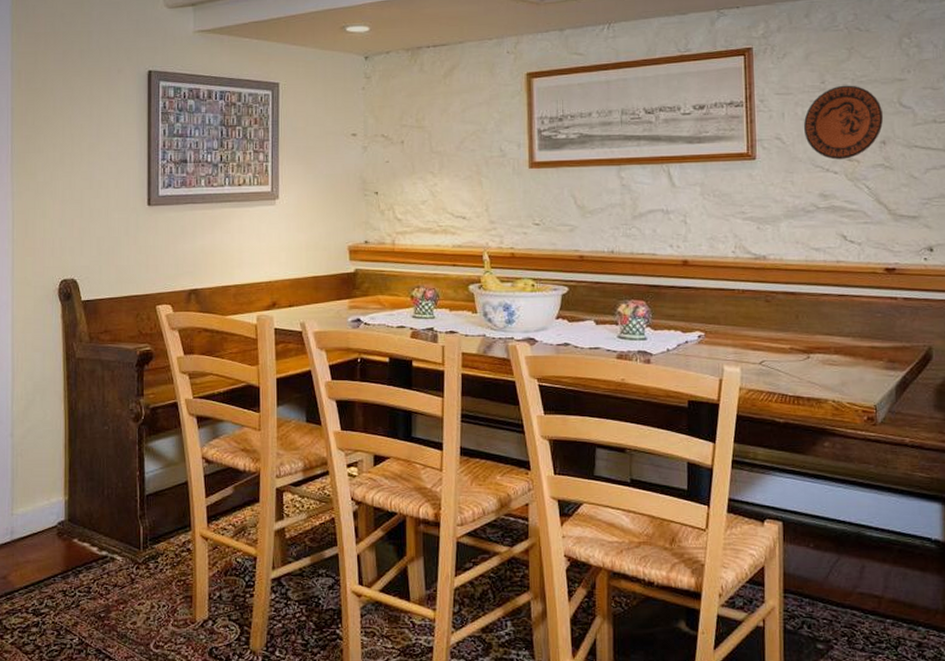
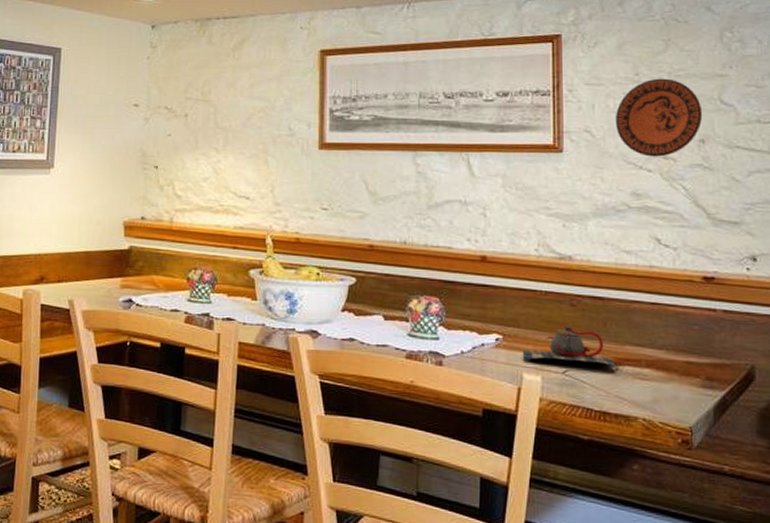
teapot: none [723,320,807,356] -> present [522,325,615,368]

